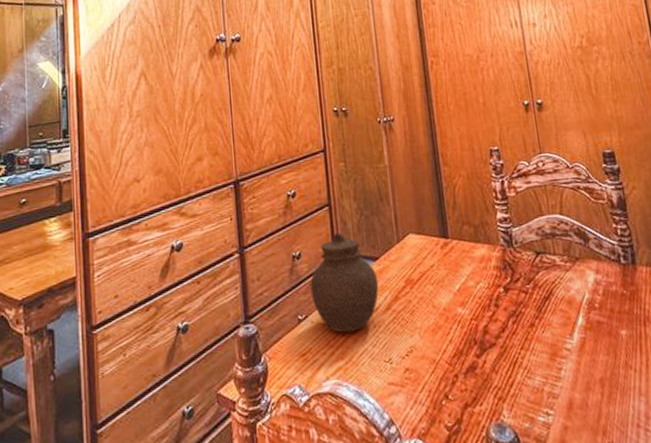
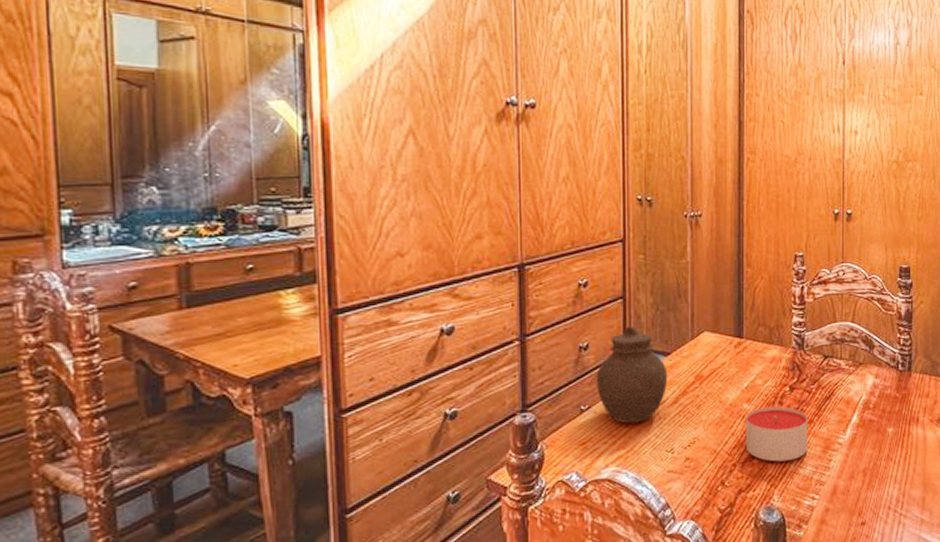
candle: none [461,309,533,372] -> present [745,406,808,462]

